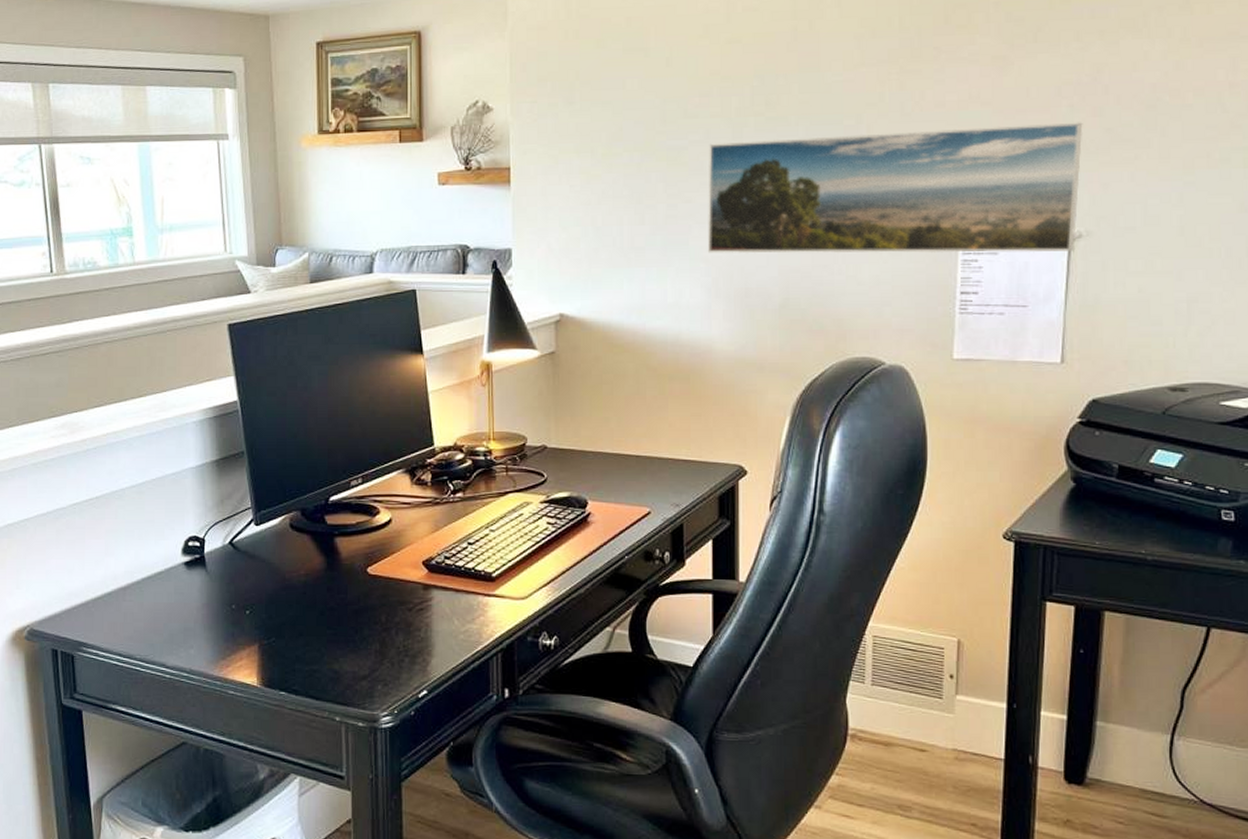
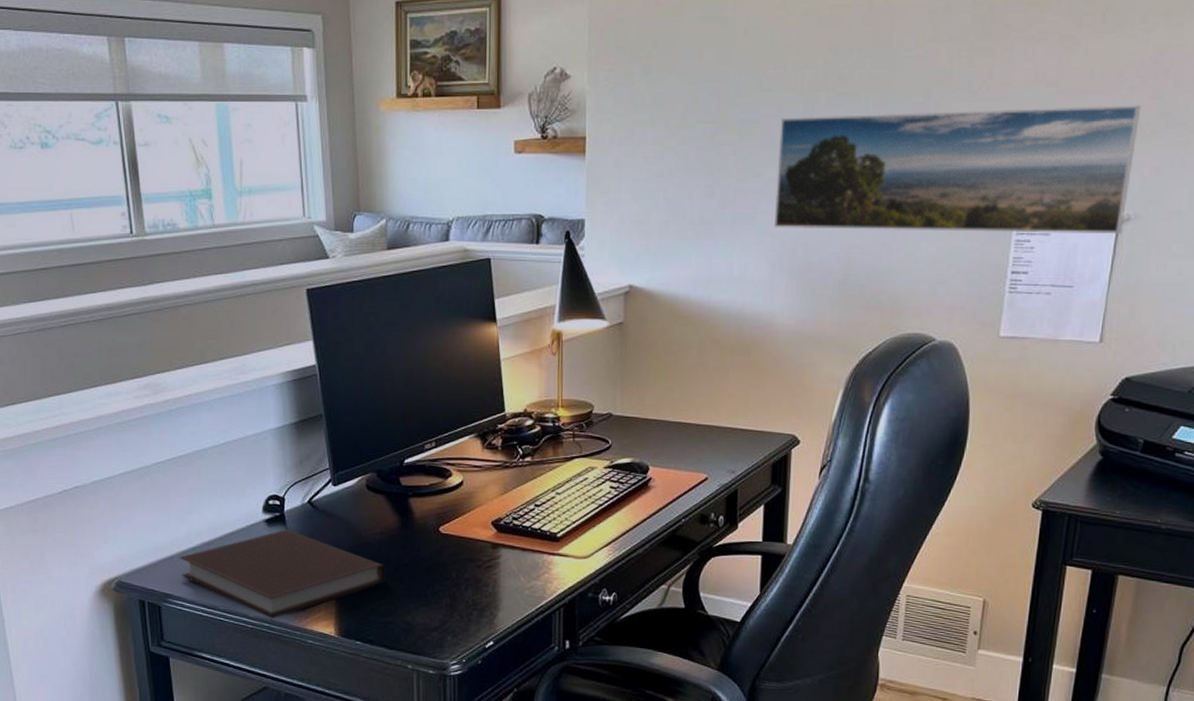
notebook: none [94,572,311,668] -> present [179,529,386,619]

